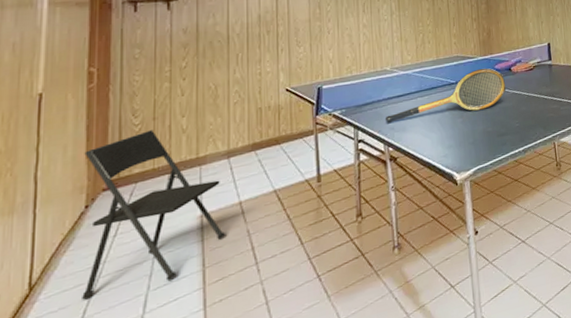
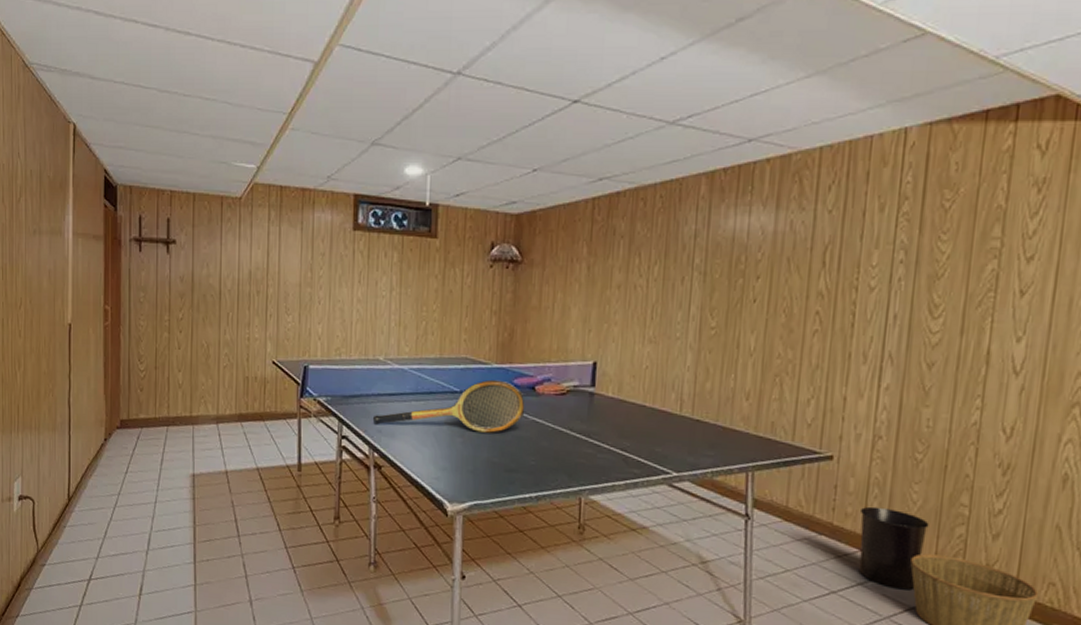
folding chair: present [82,130,225,300] -> none [103,379,212,528]

